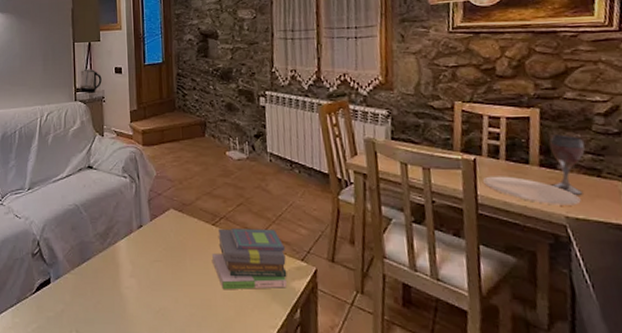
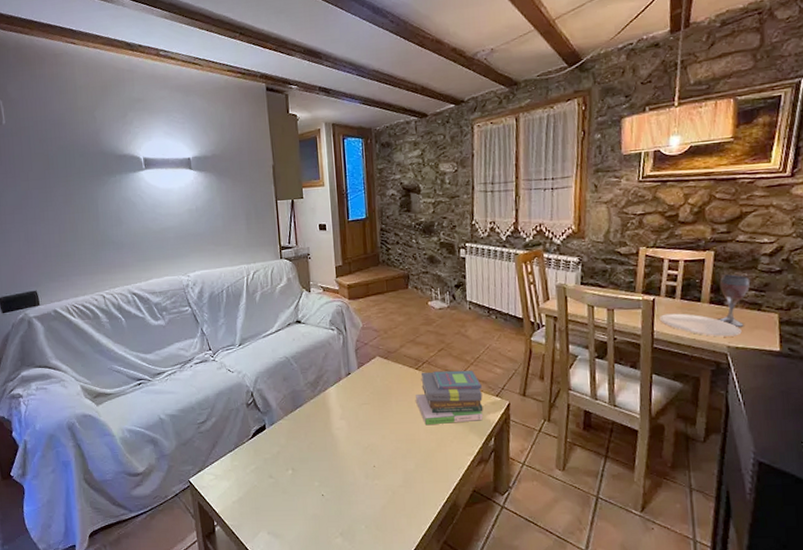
kettle: present [79,68,102,94] -> none [284,226,307,252]

